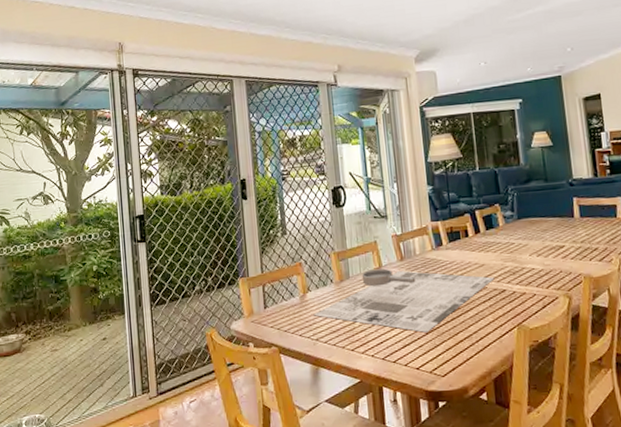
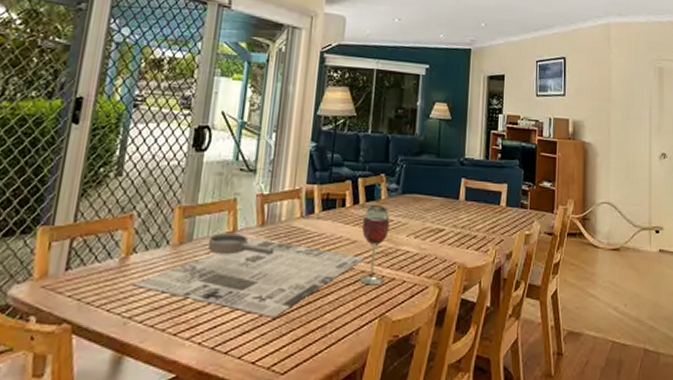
wineglass: none [486,231,516,301] -> present [360,205,390,286]

